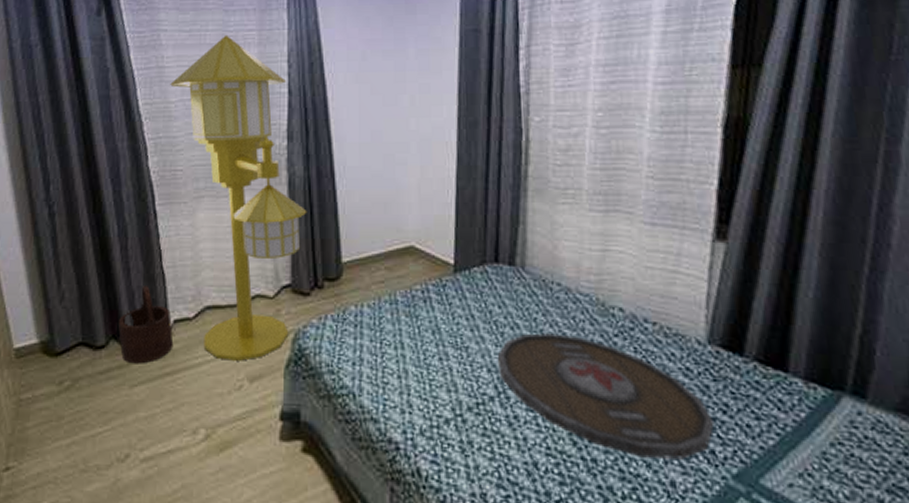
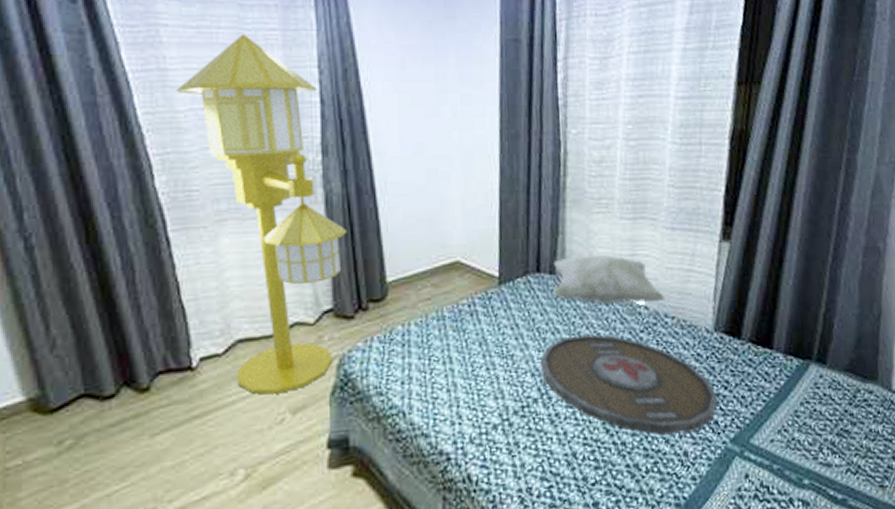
wooden bucket: present [118,286,174,364] -> none [131,323,201,411]
decorative pillow: none [512,247,645,304] -> present [552,254,666,306]

